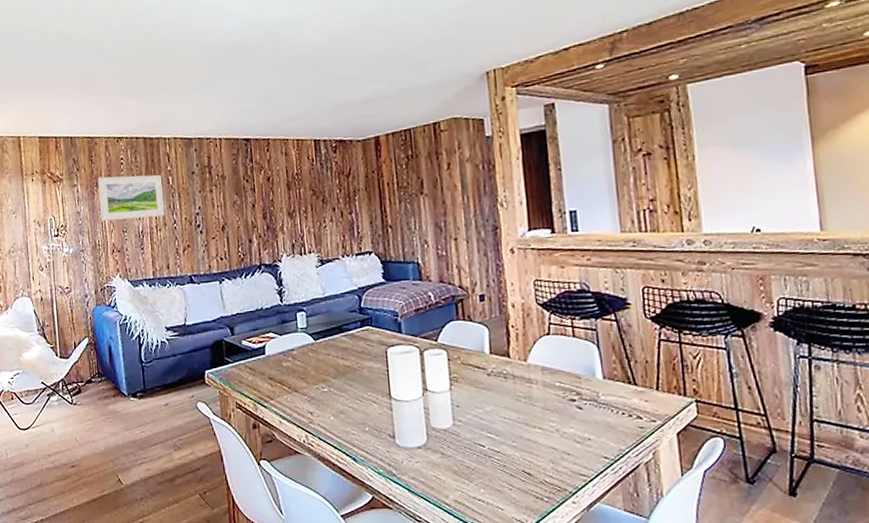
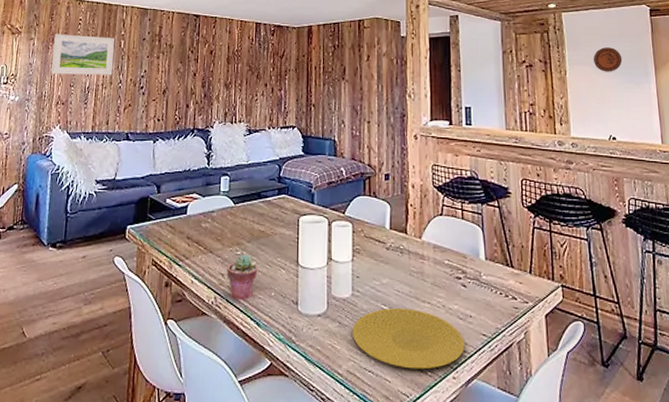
potted succulent: none [315,390,348,437] -> present [227,254,258,300]
plate: none [456,435,585,496] -> present [352,308,465,370]
decorative plate: none [730,120,768,152] -> present [594,47,623,72]

